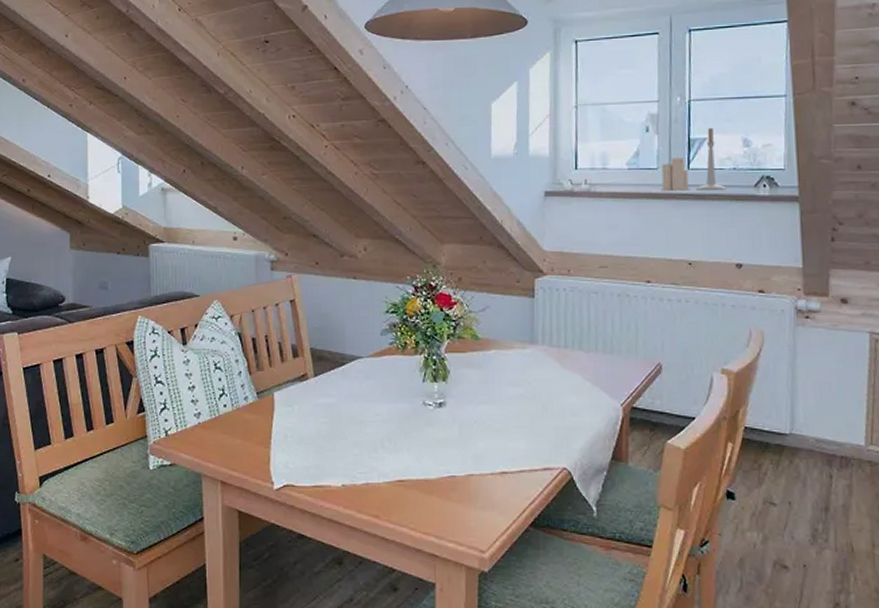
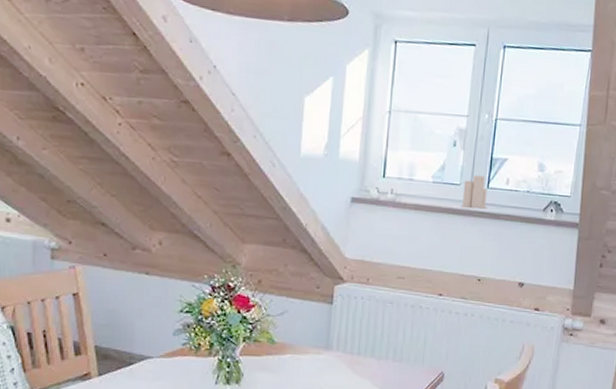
candlestick: present [696,127,726,191] -> none [492,148,519,213]

